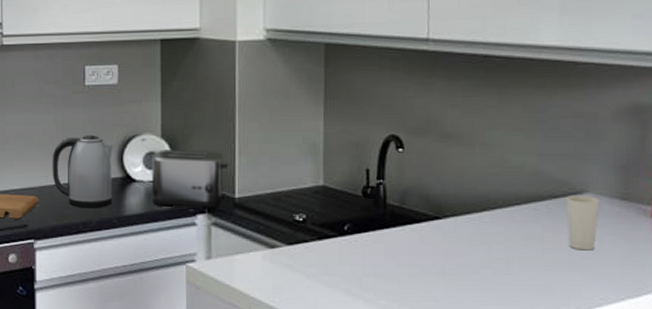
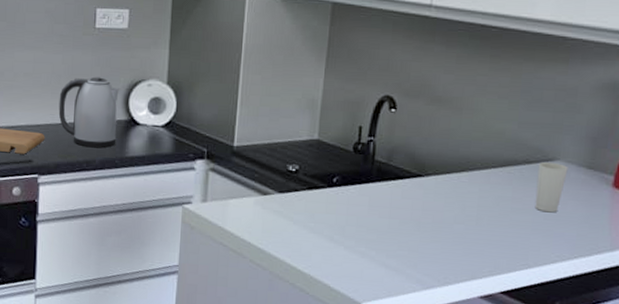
toaster: present [151,148,229,208] -> none [153,95,231,155]

